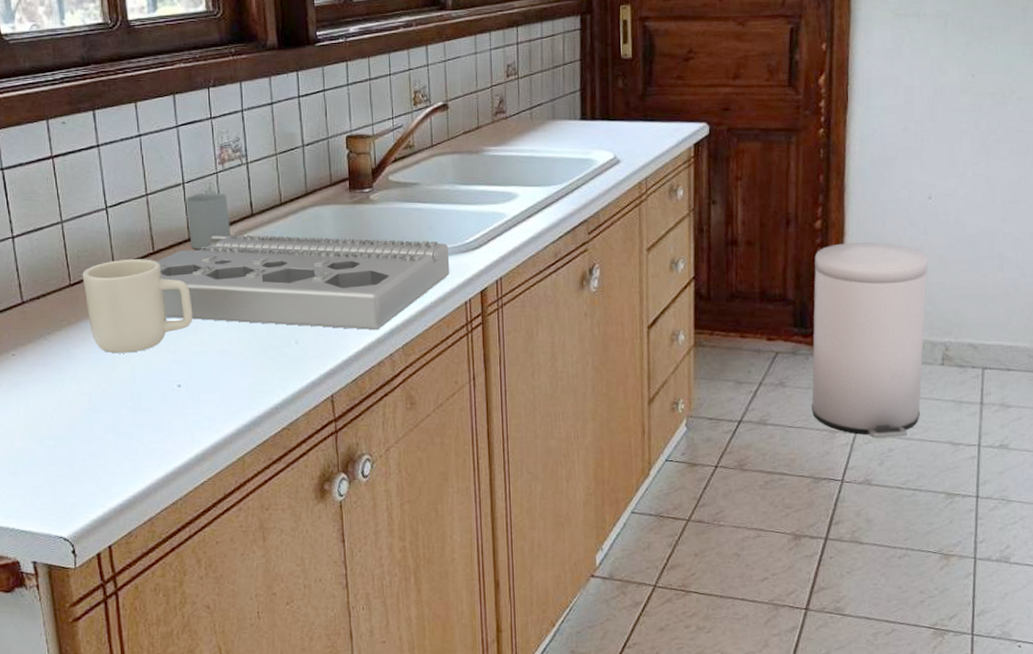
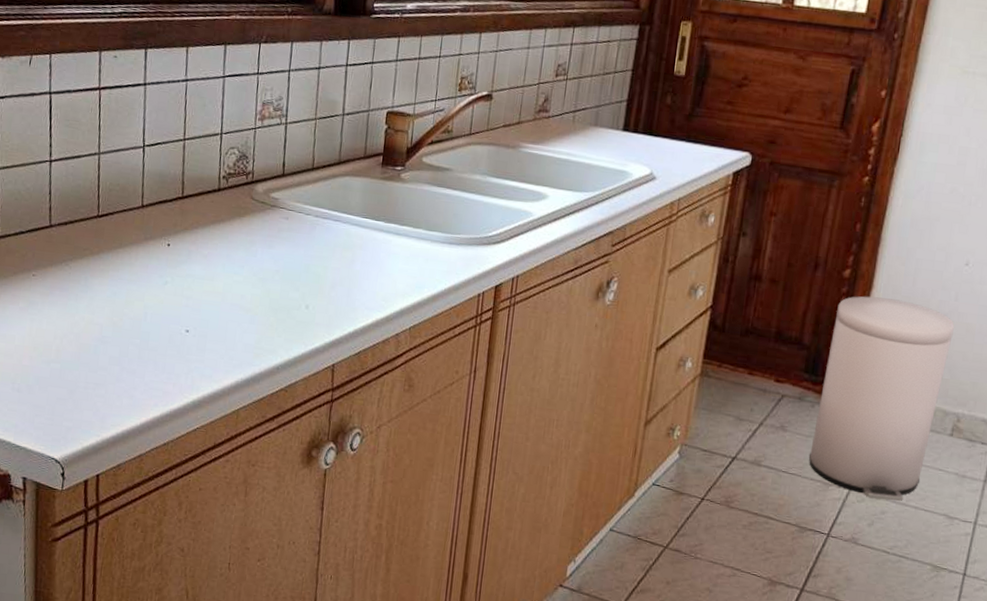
mug: present [82,259,193,354] -> none [110,198,212,292]
dish rack: present [157,235,450,330] -> none [184,189,471,308]
cup: present [185,192,231,250] -> none [219,146,262,201]

